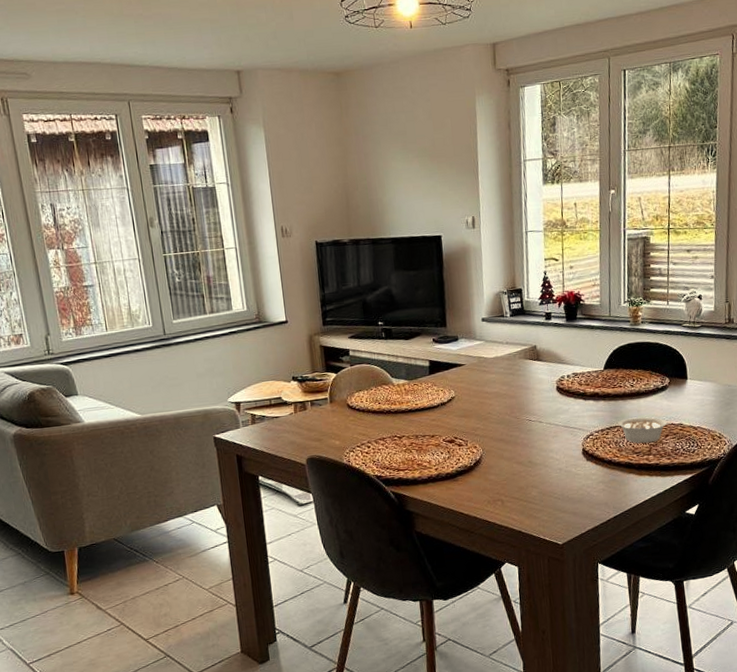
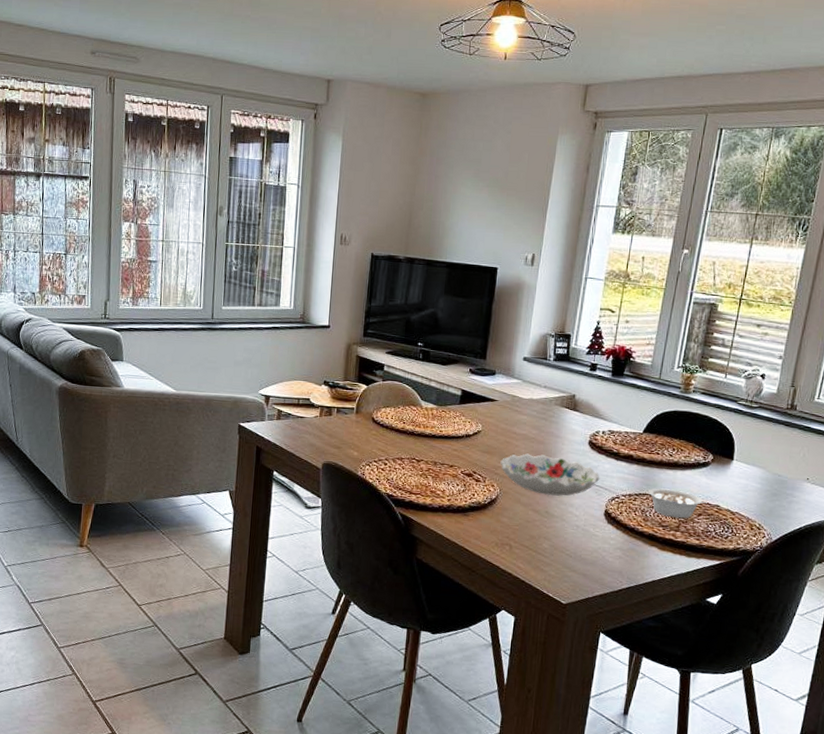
decorative bowl: none [478,407,573,446] -> present [500,453,600,496]

